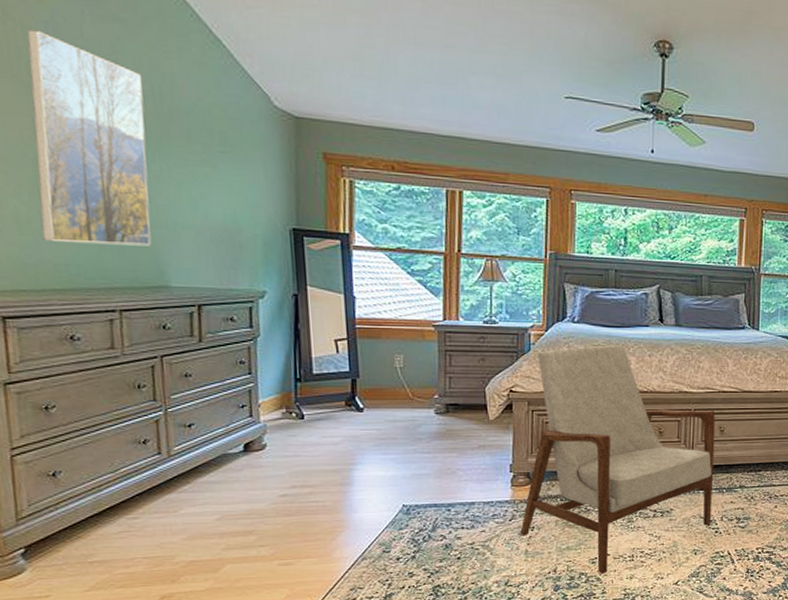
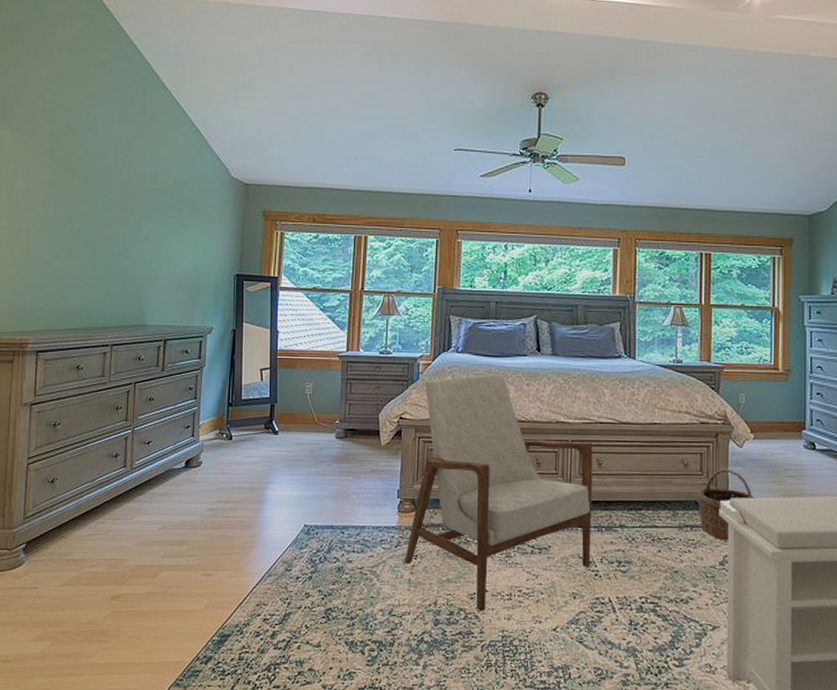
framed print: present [26,29,152,246] -> none [69,135,145,293]

